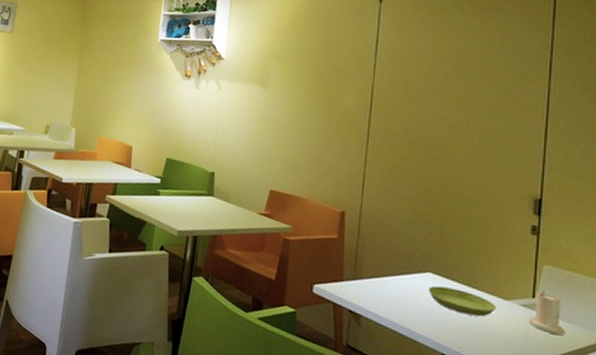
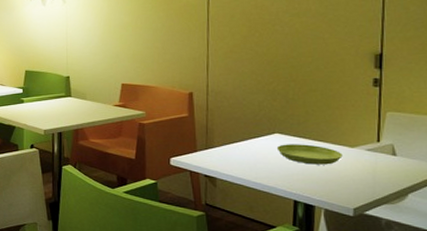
candle: present [530,290,566,335] -> none [375,134,411,170]

